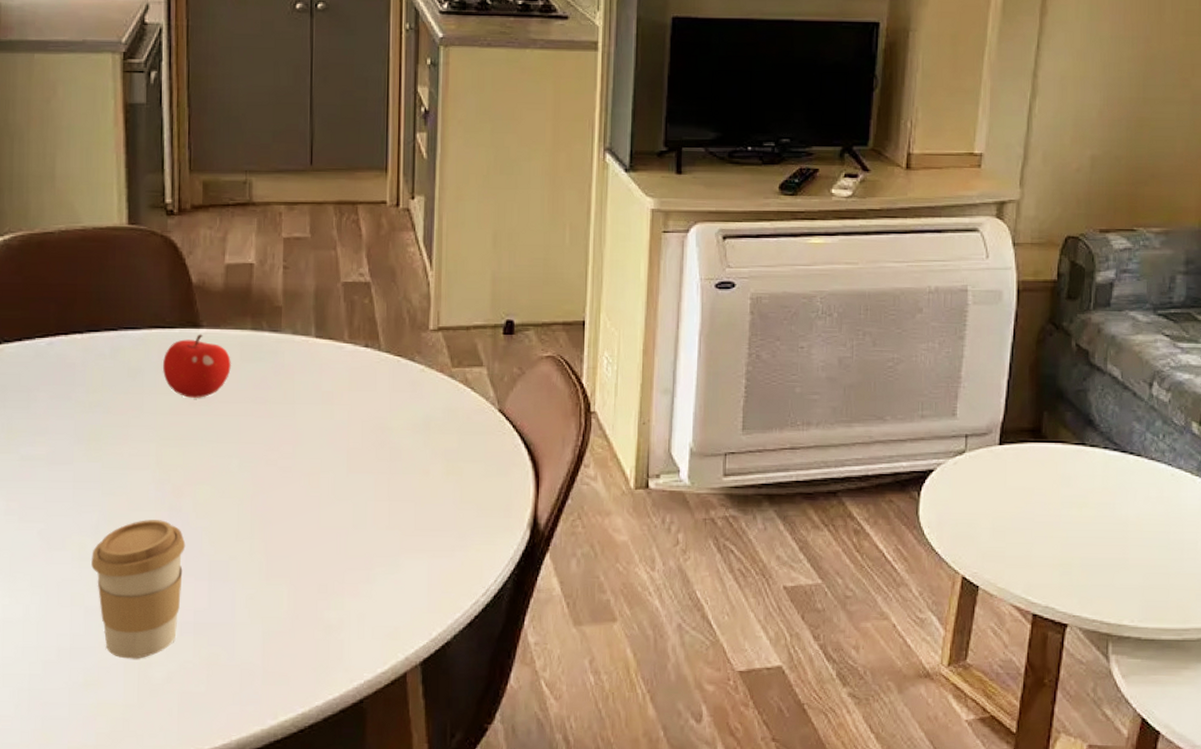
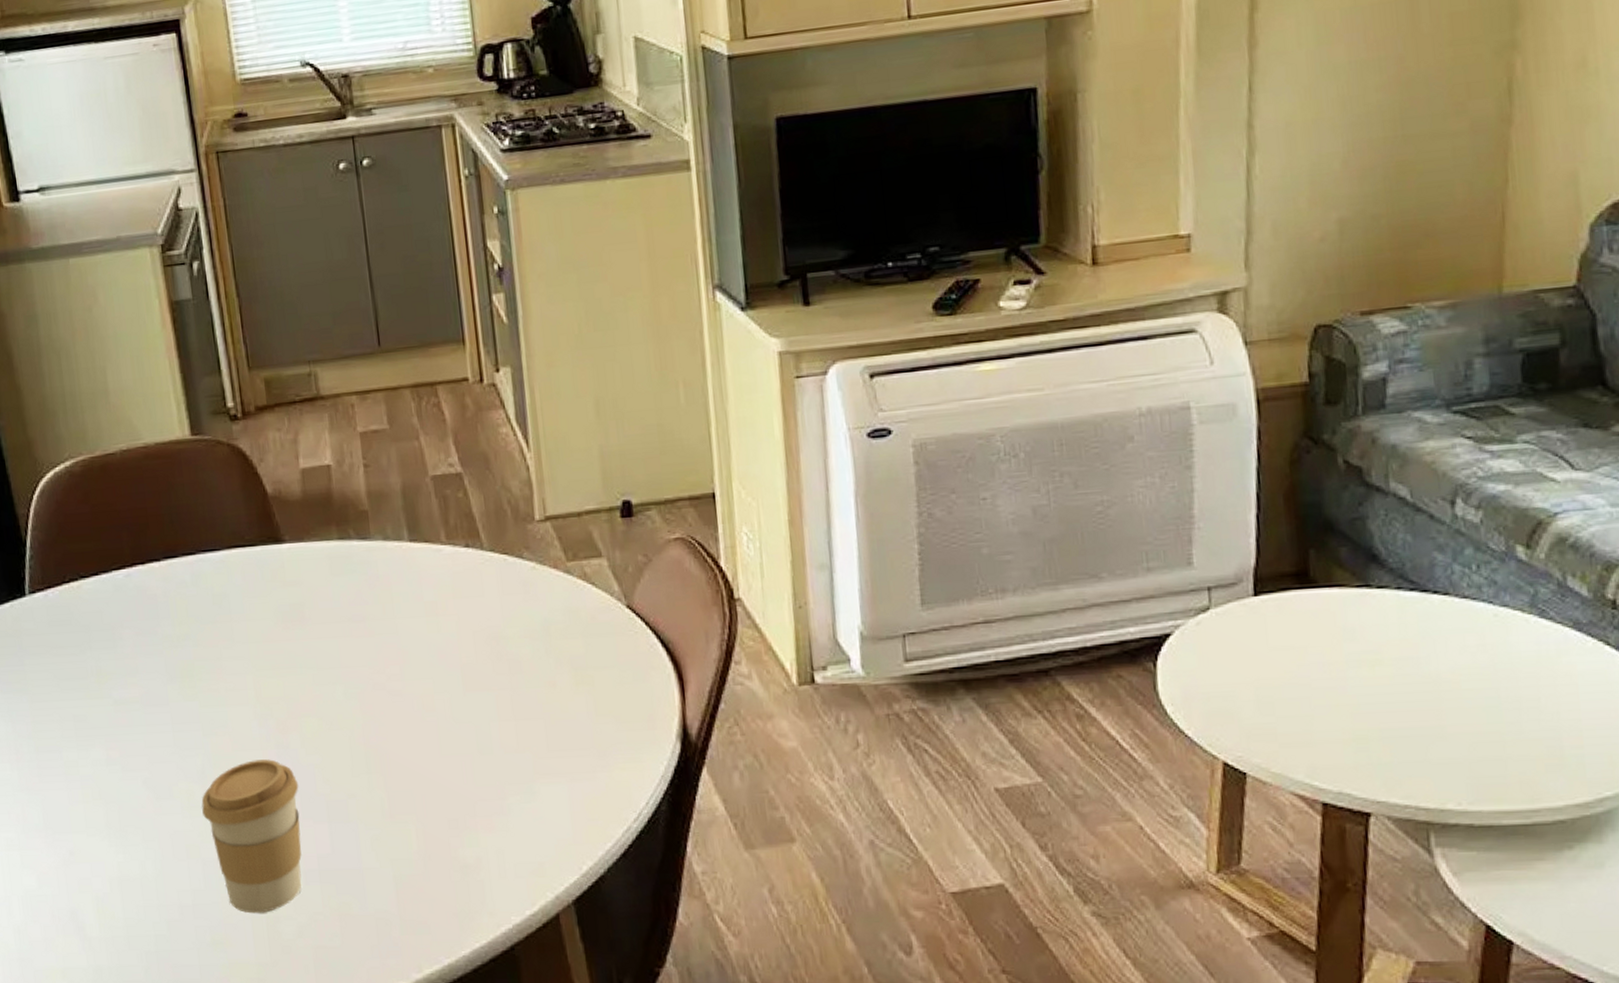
fruit: present [163,334,232,398] -> none [248,549,322,622]

